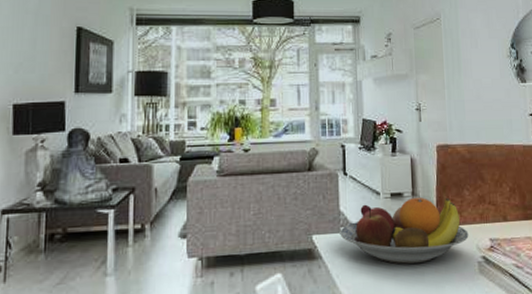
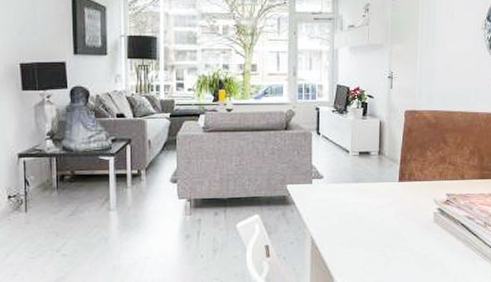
fruit bowl: present [340,197,469,264] -> none [311,156,428,212]

